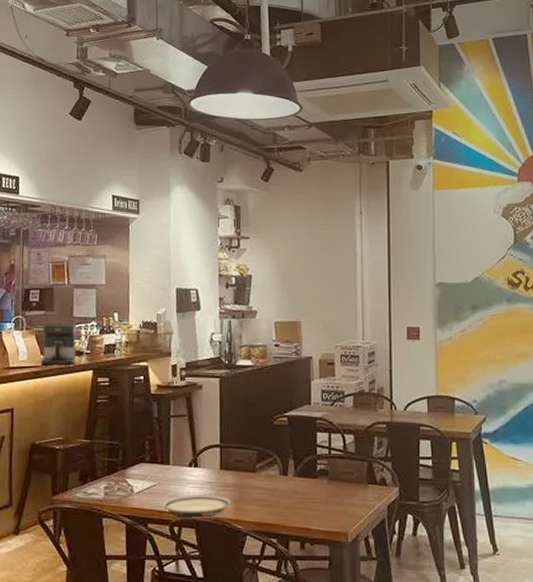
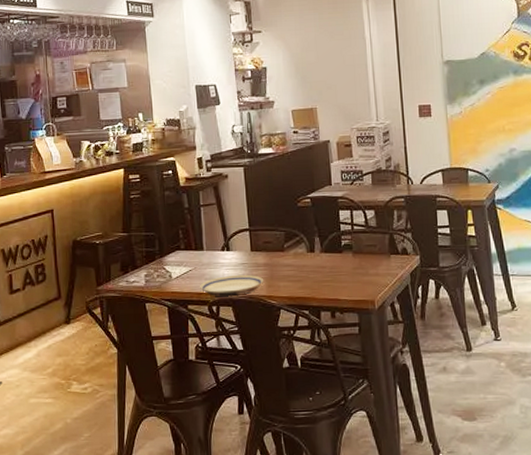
coffee maker: present [41,323,77,366] -> none [73,126,107,168]

